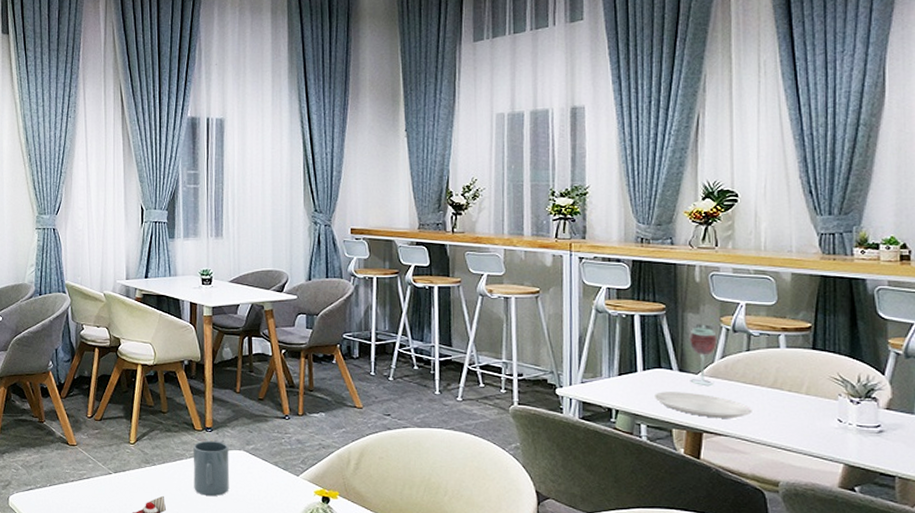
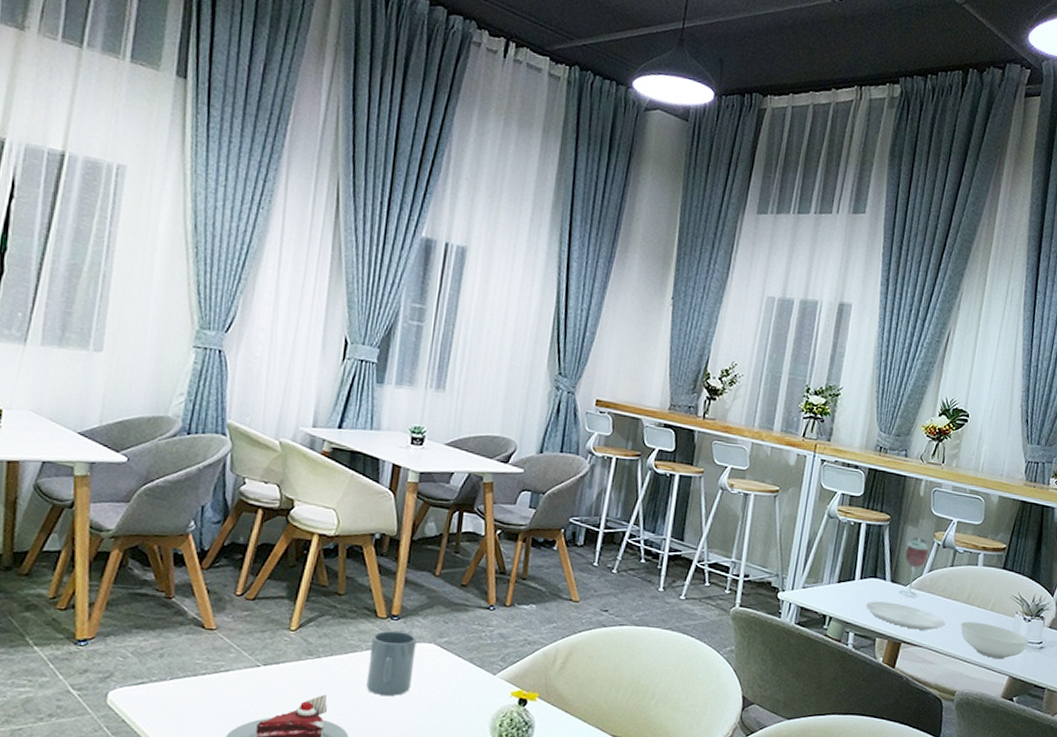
bowl: none [771,407,862,446] -> present [960,621,1029,660]

